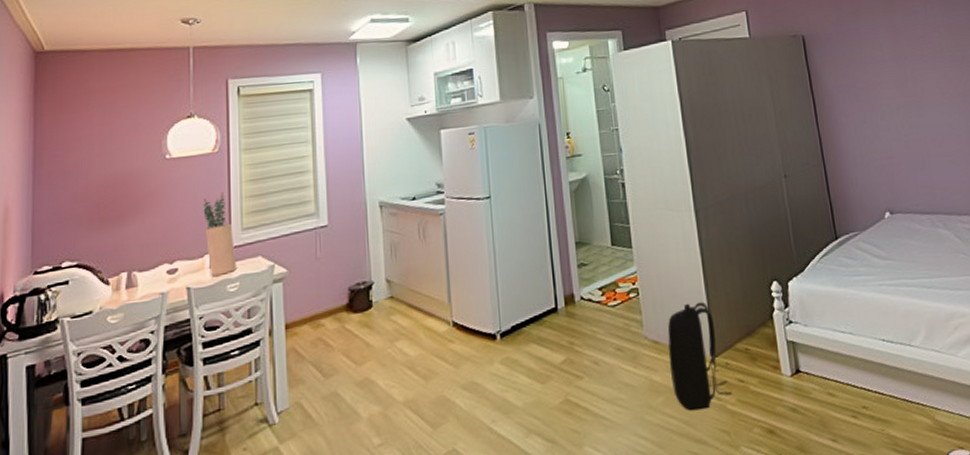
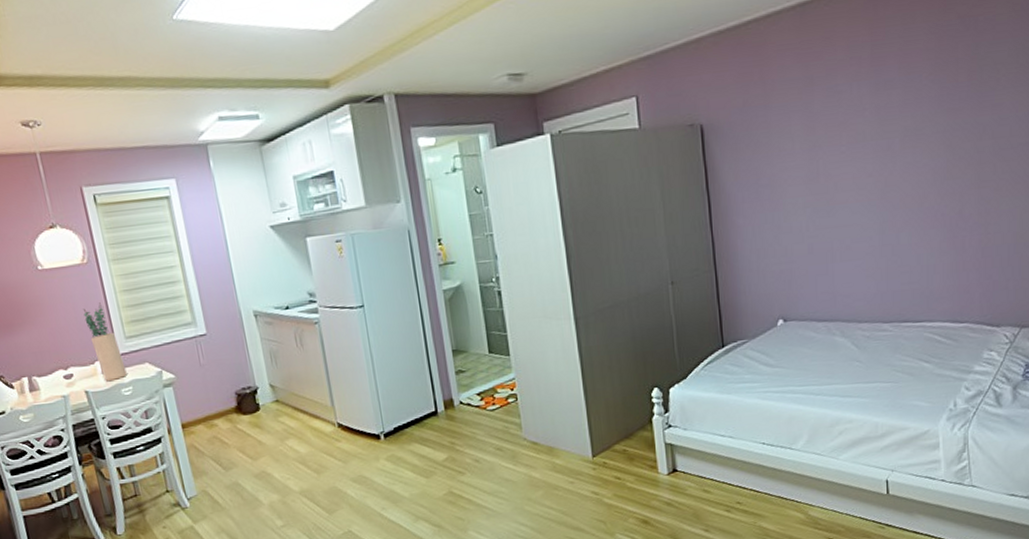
backpack: present [668,301,732,411] -> none [546,406,609,504]

